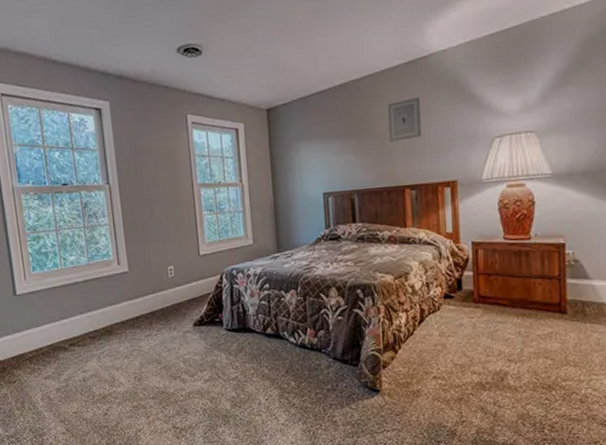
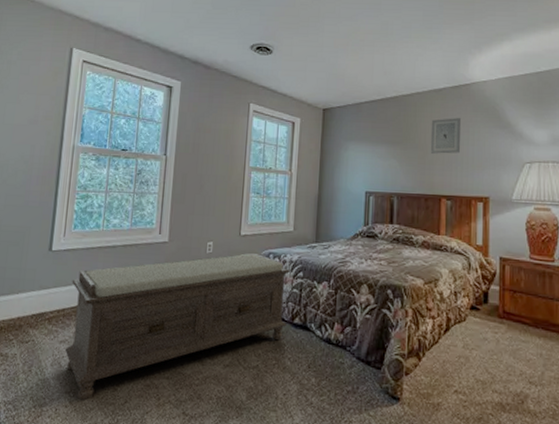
bench: none [42,271,260,426] -> present [65,253,290,400]

